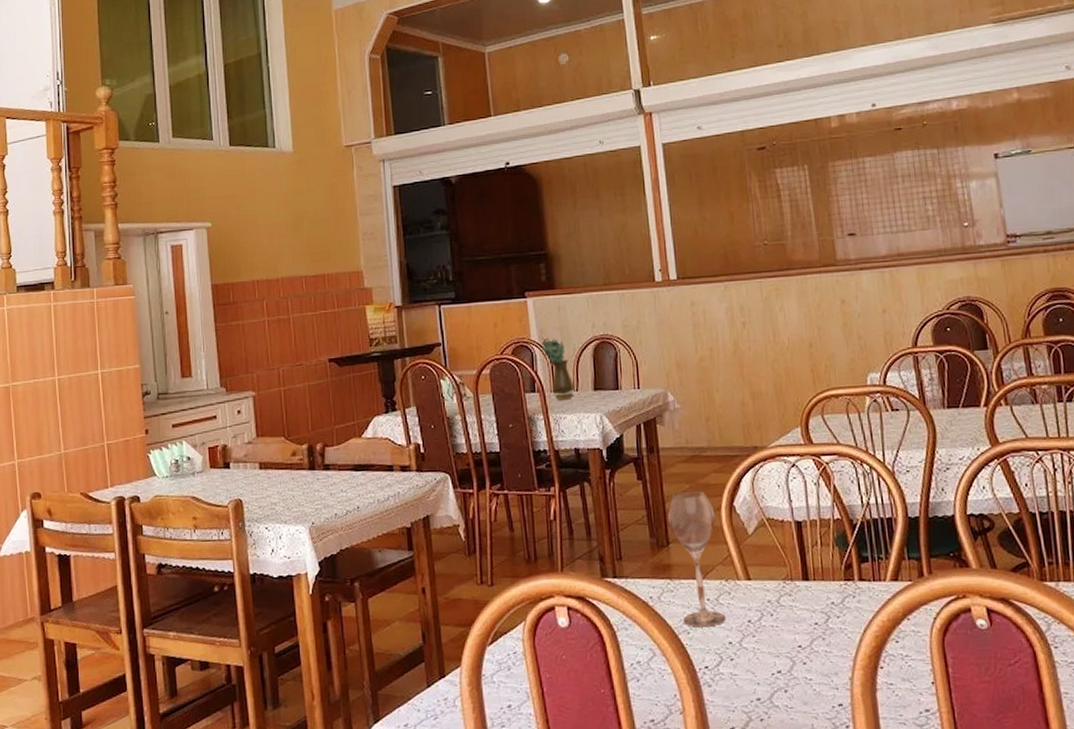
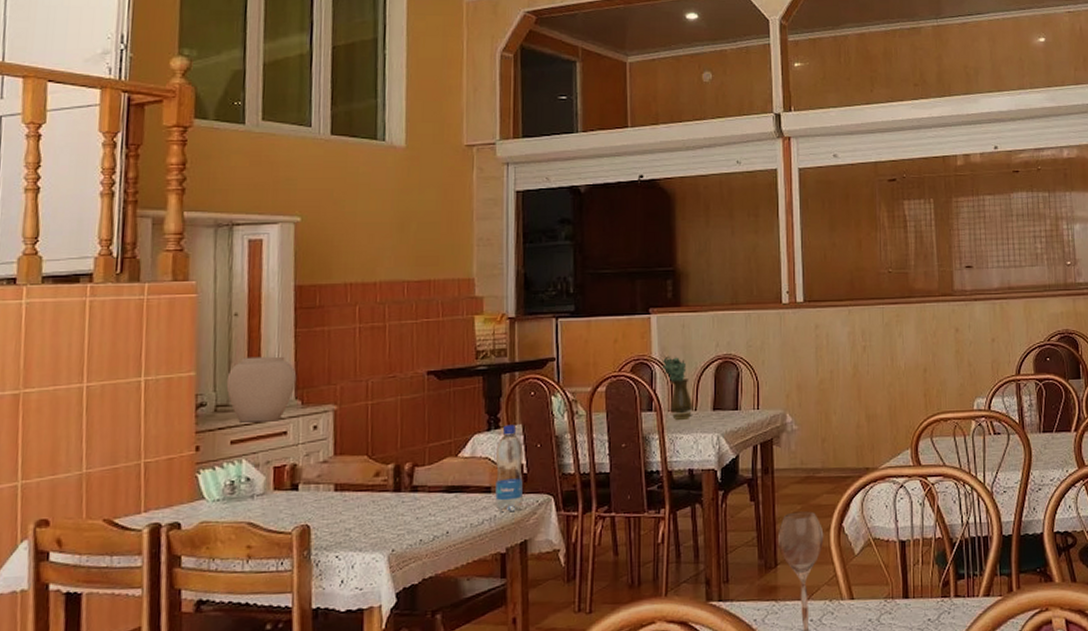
vase: none [164,348,220,409] -> present [226,356,297,424]
bottle: none [394,407,422,490] -> present [495,424,524,513]

